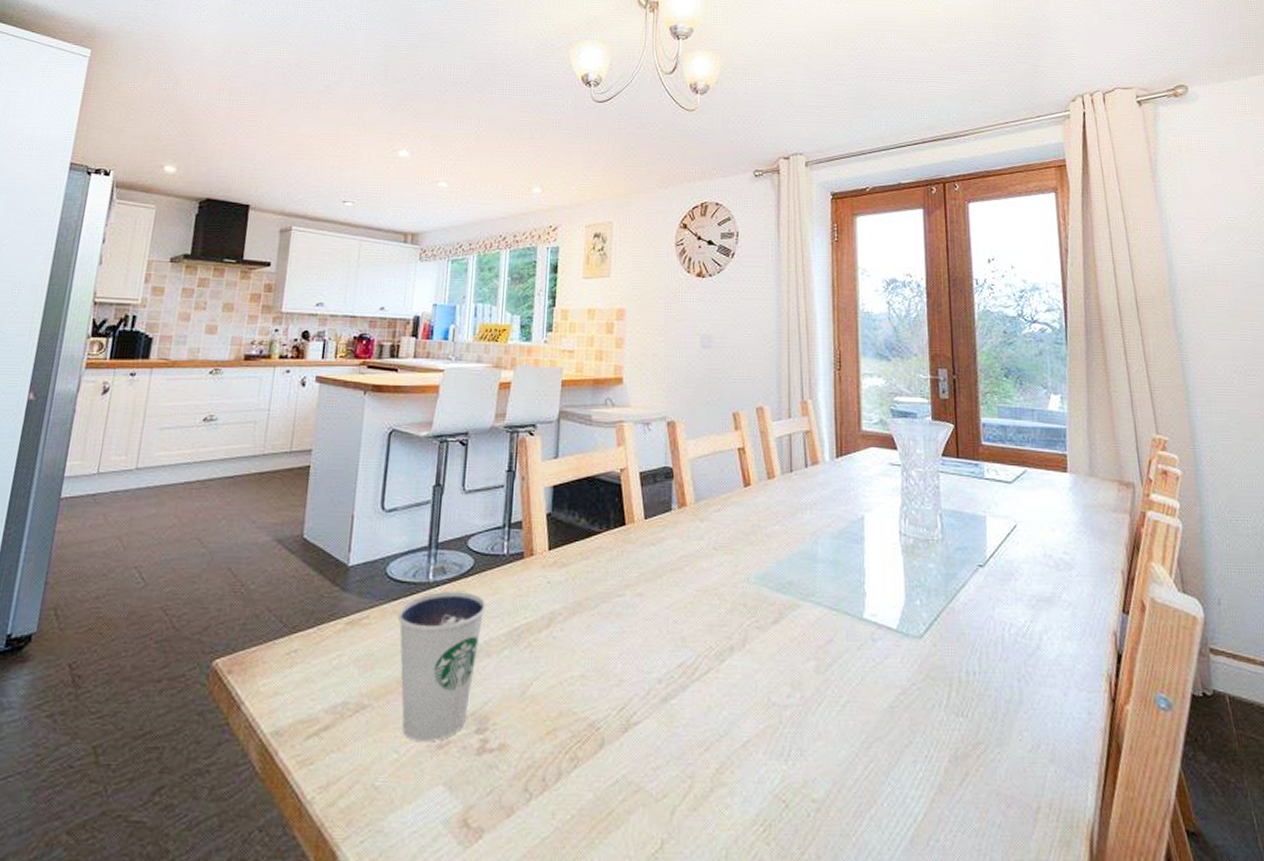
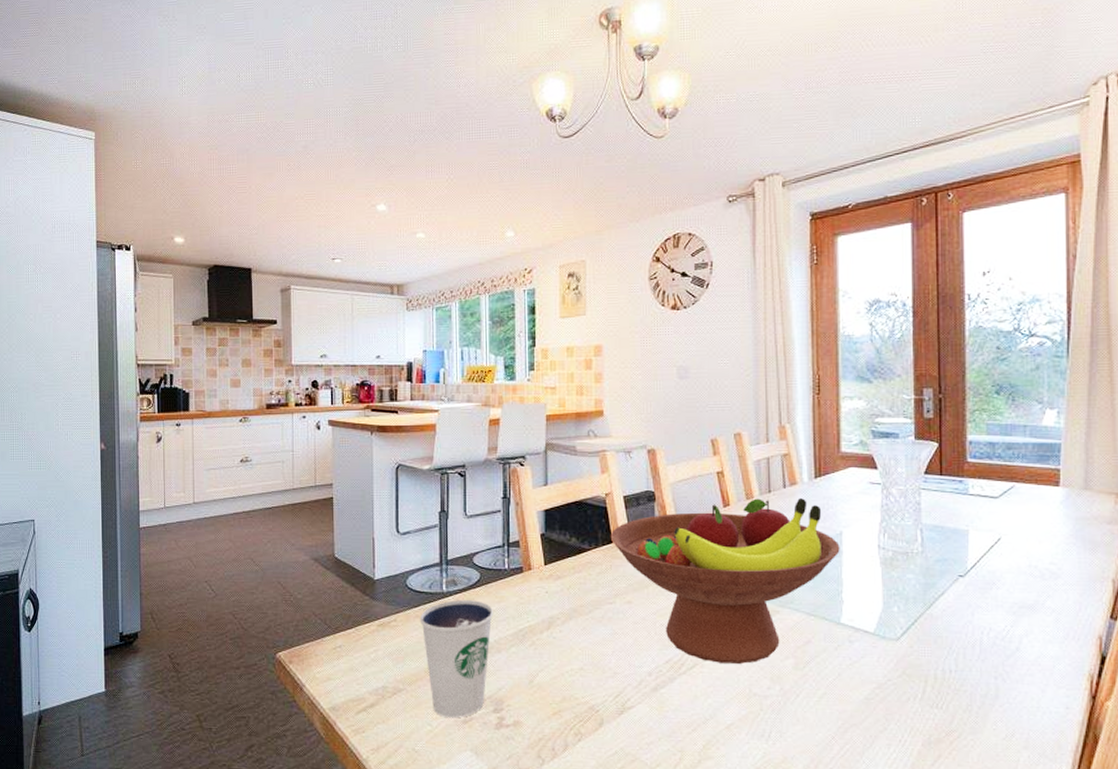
fruit bowl: none [623,478,862,667] -> present [610,498,840,664]

